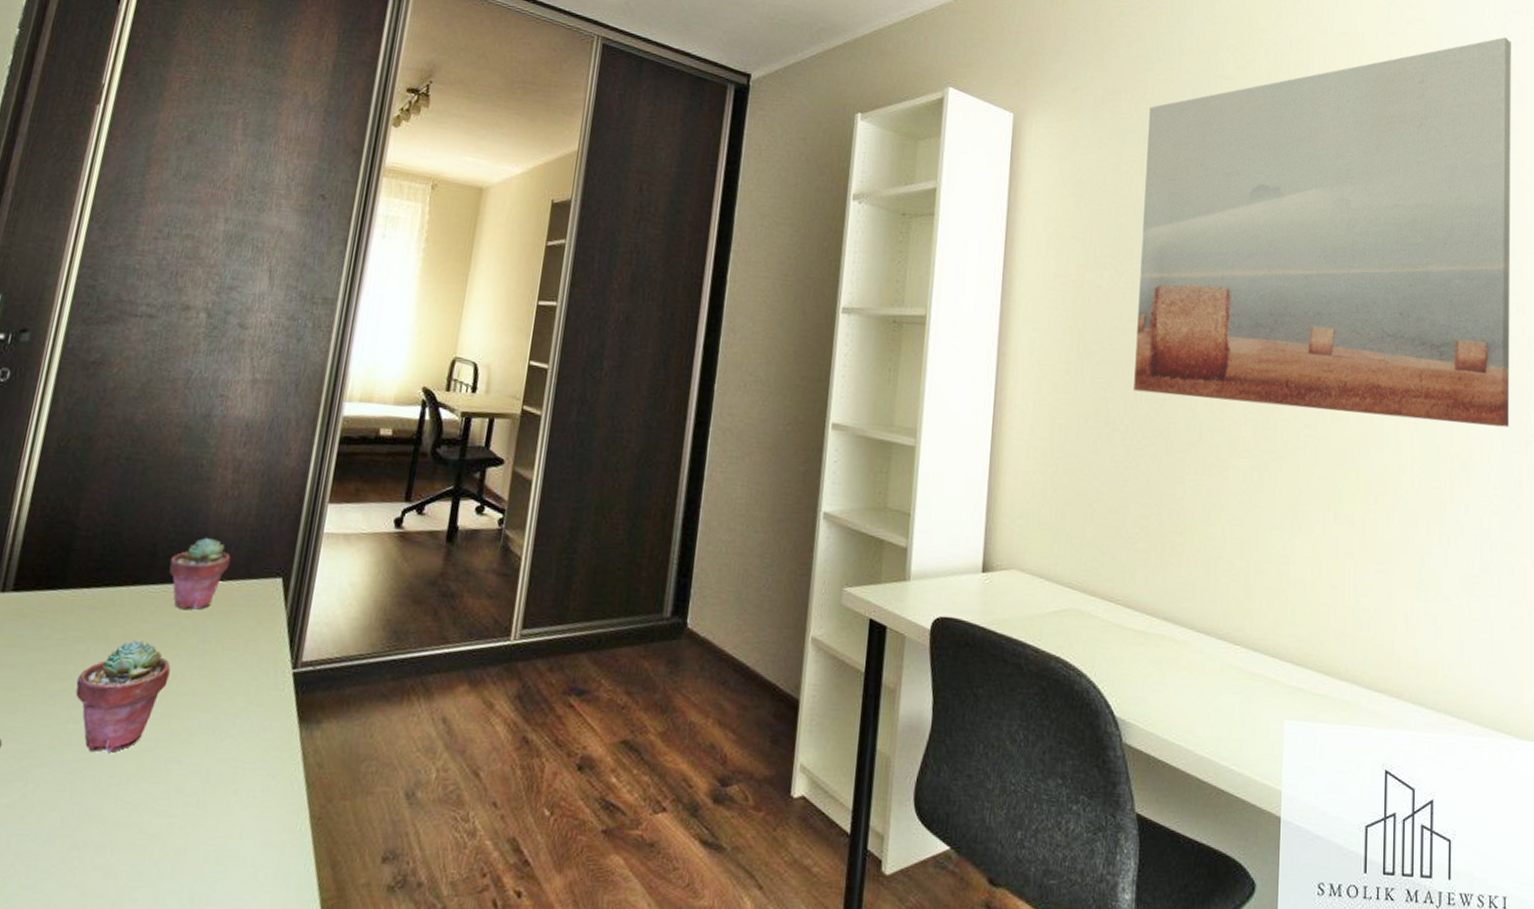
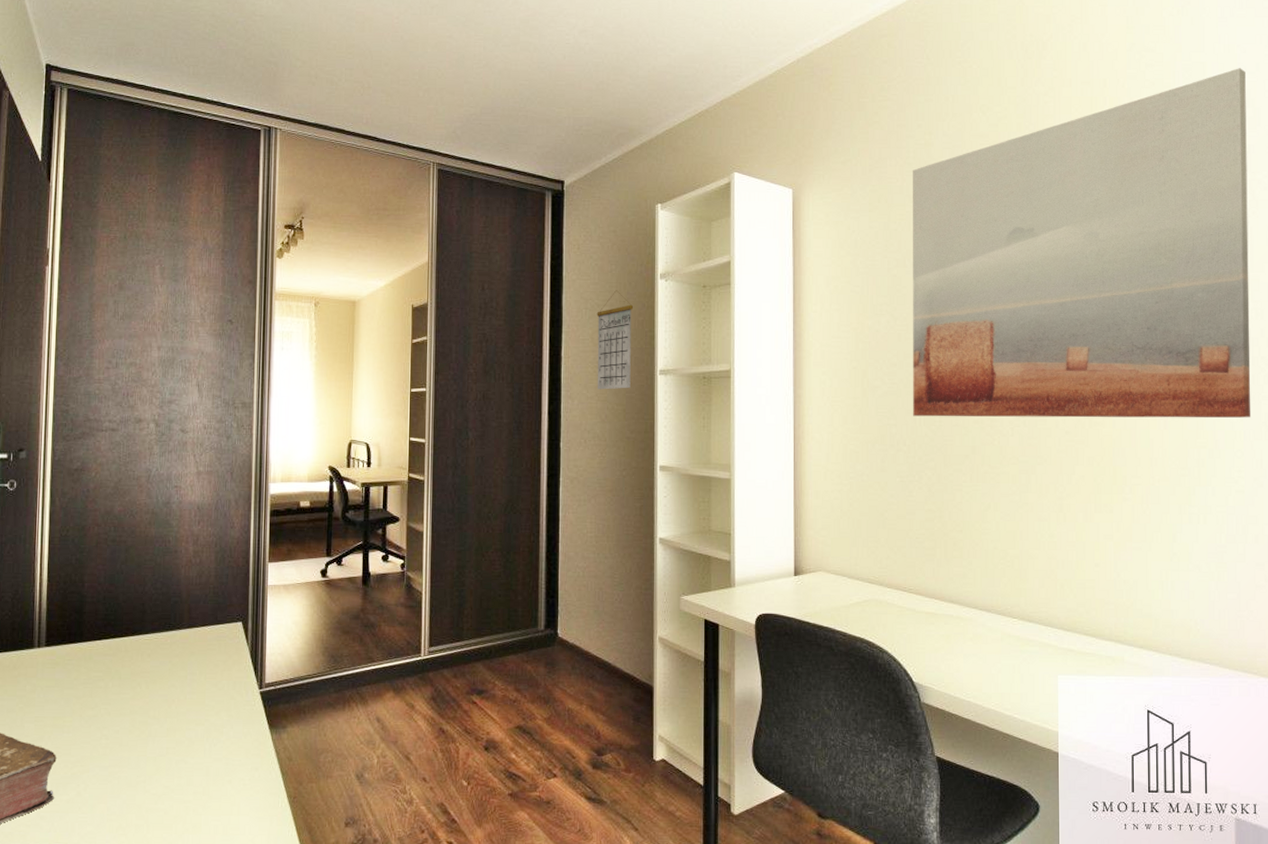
potted succulent: present [75,640,171,753] -> none [102,676,169,759]
potted succulent: present [169,537,231,610] -> none [156,595,201,651]
calendar: none [765,208,819,326] -> present [596,290,634,390]

